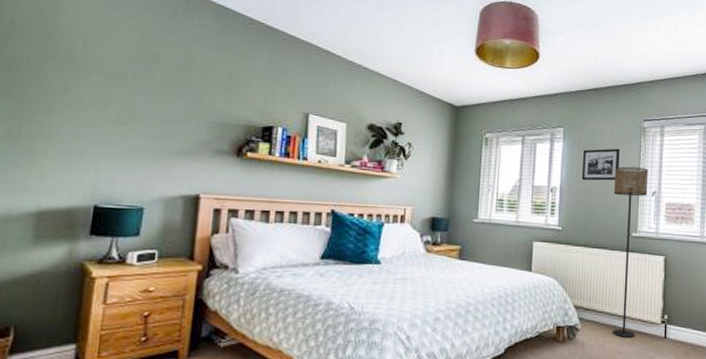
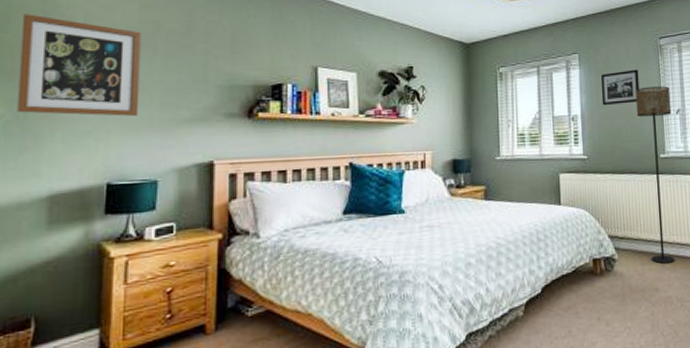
wall art: none [11,31,140,143] -> present [17,14,142,116]

